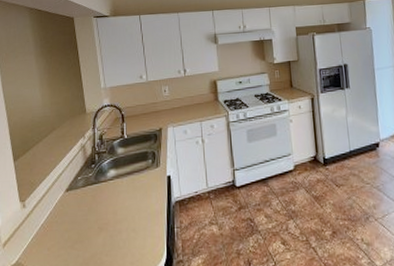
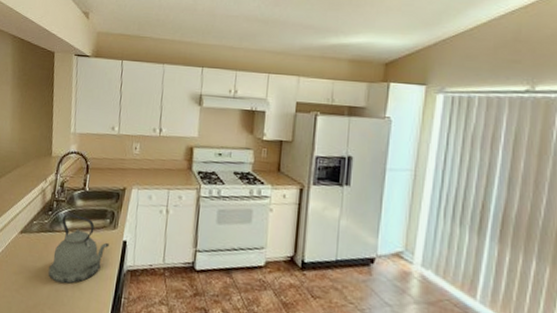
kettle: none [100,162,155,229] -> present [48,213,109,284]

